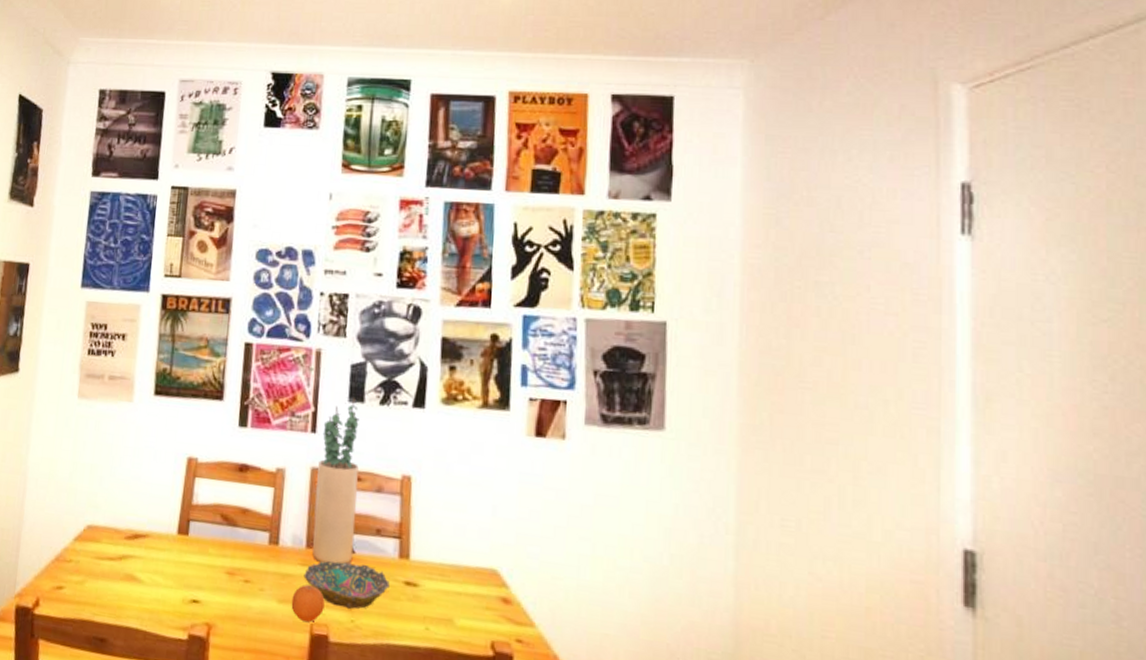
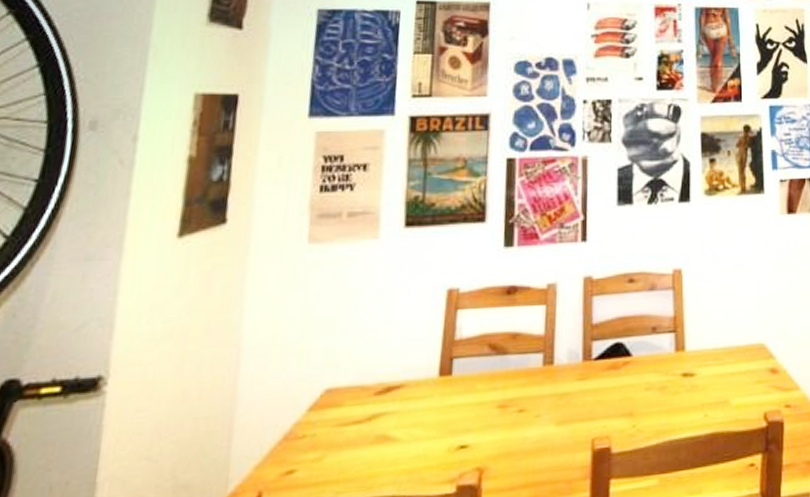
fruit: present [291,585,325,622] -> none [570,399,605,438]
bowl: present [303,561,390,609] -> none [582,365,668,414]
vase: present [312,398,359,565] -> none [589,201,632,374]

